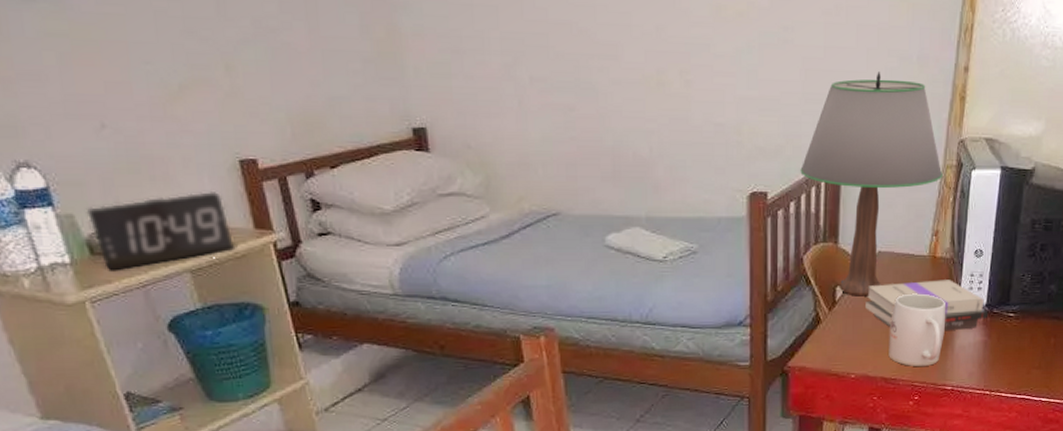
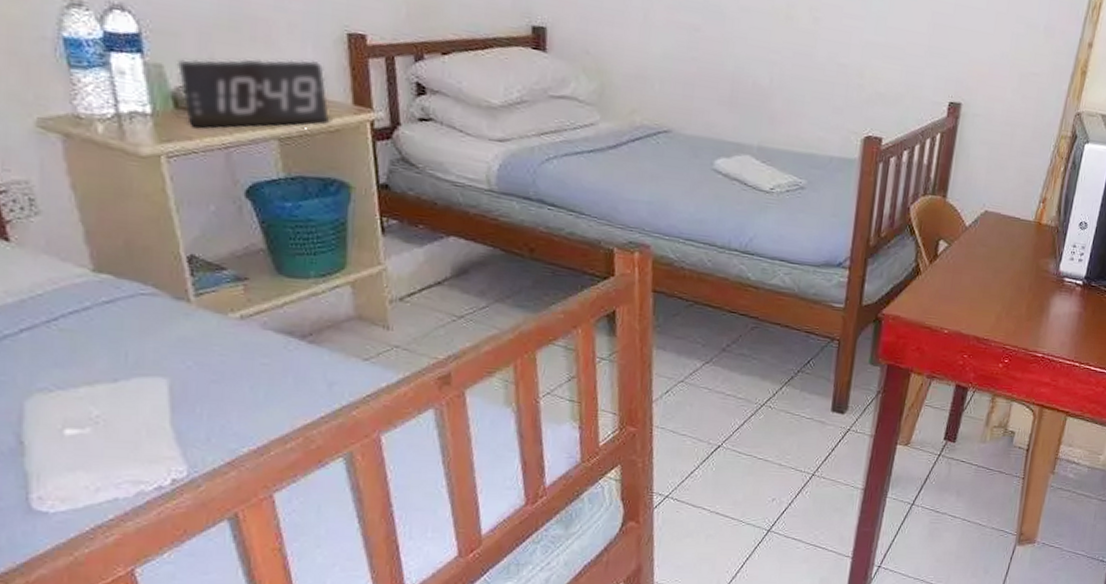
table lamp: present [800,72,943,296] -> none [917,36,1057,254]
books: present [865,280,989,331] -> none [966,243,1087,299]
mug: present [889,293,947,366] -> none [984,256,1046,331]

